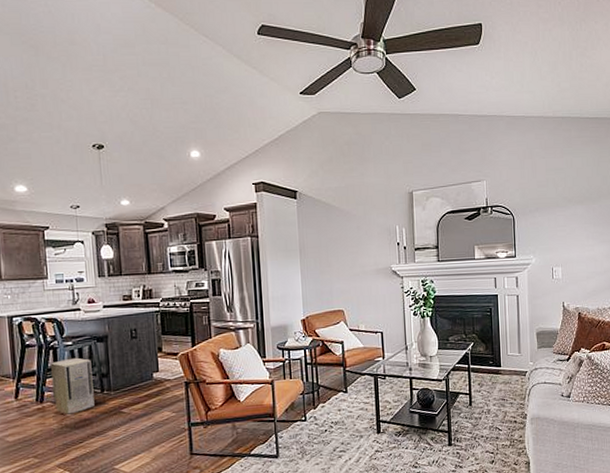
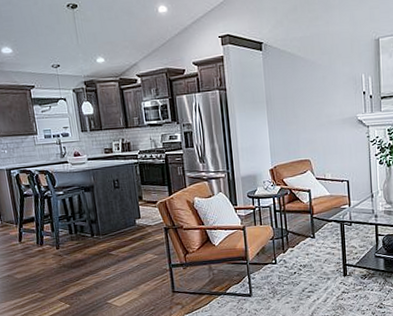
air purifier: present [51,357,95,415] -> none [46,205,87,256]

